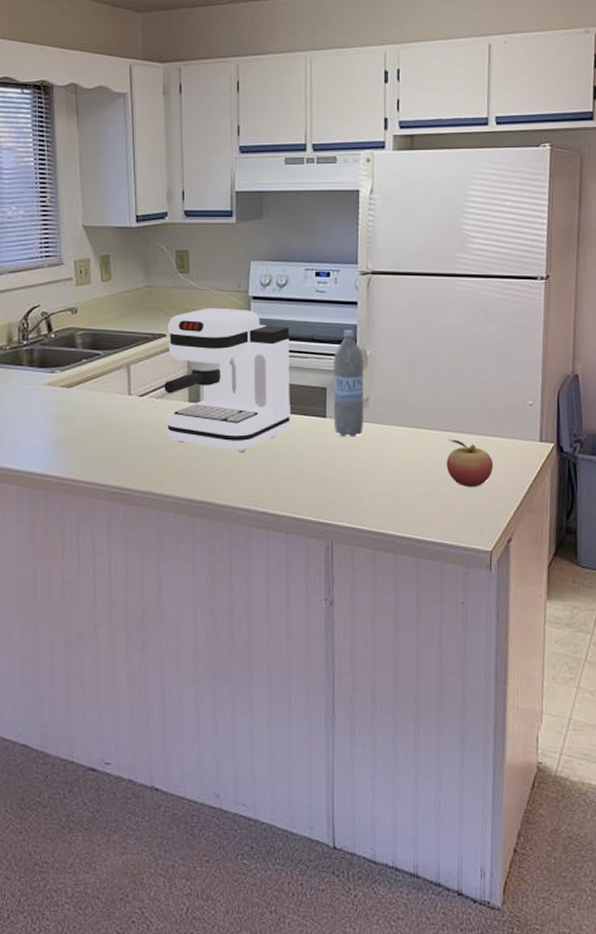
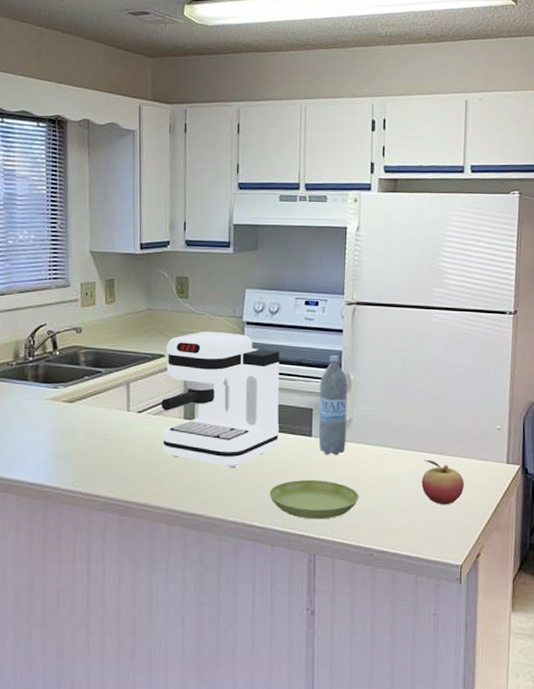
saucer: none [282,463,379,505] -> present [269,479,359,520]

